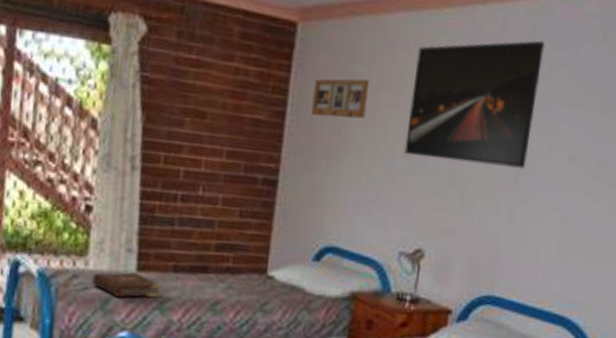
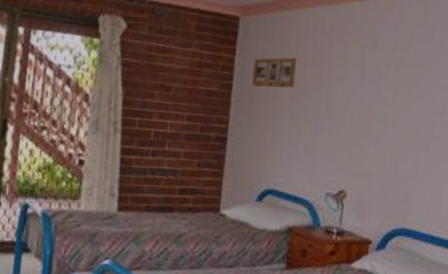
book: present [91,272,162,299] -> none [82,212,137,233]
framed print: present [404,40,545,169] -> none [326,23,435,124]

